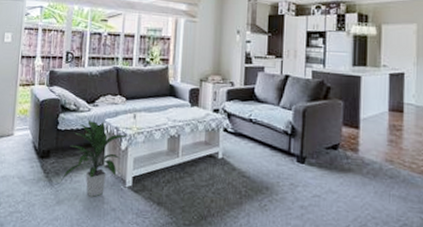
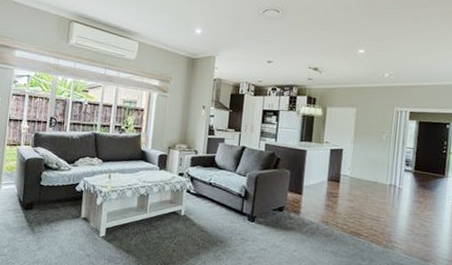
indoor plant: present [60,119,128,197] -> none [41,178,103,244]

